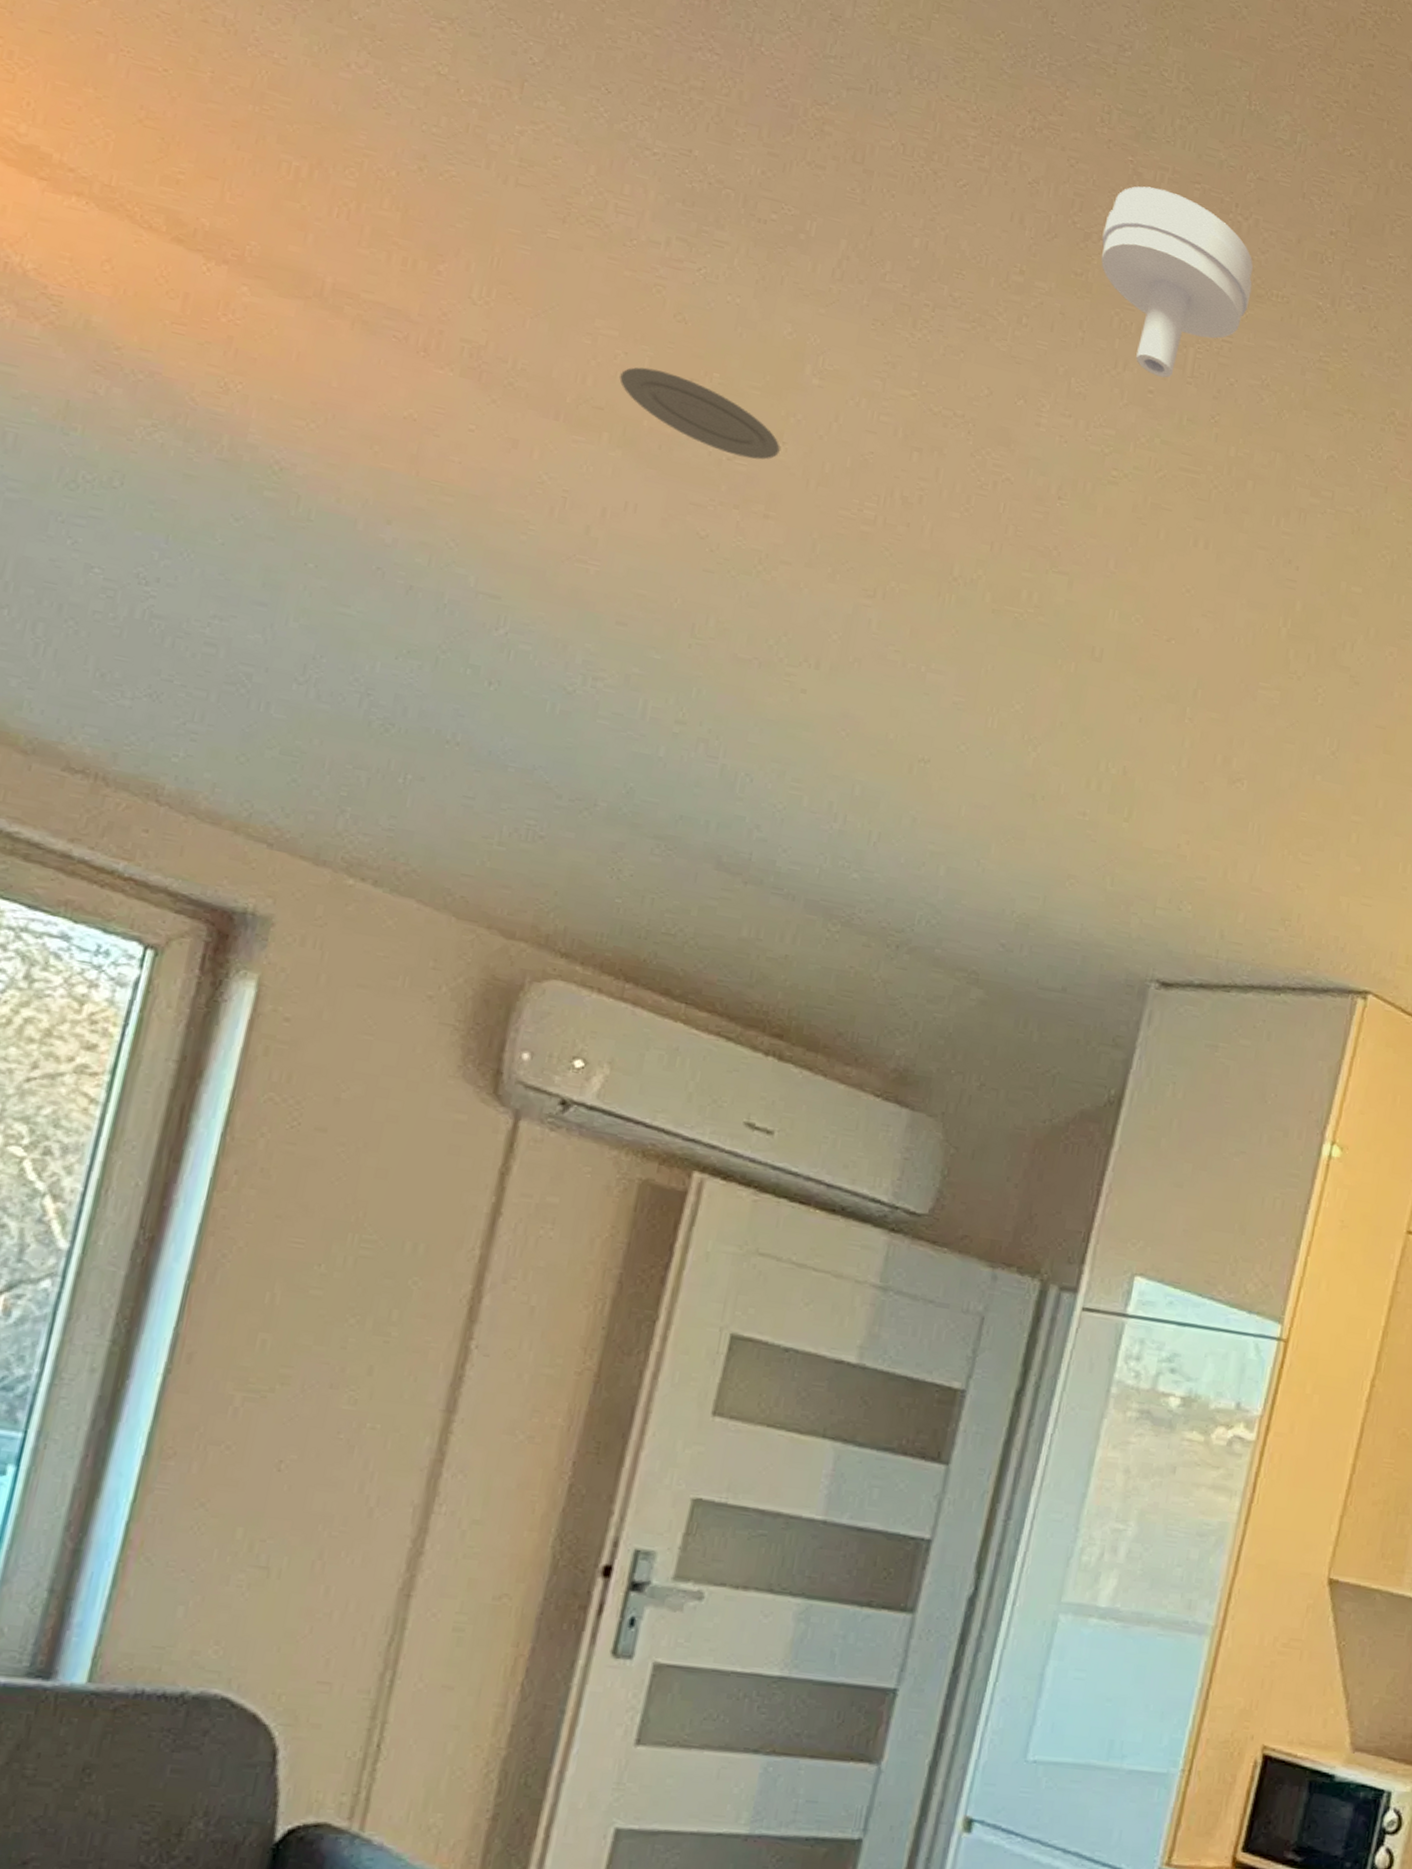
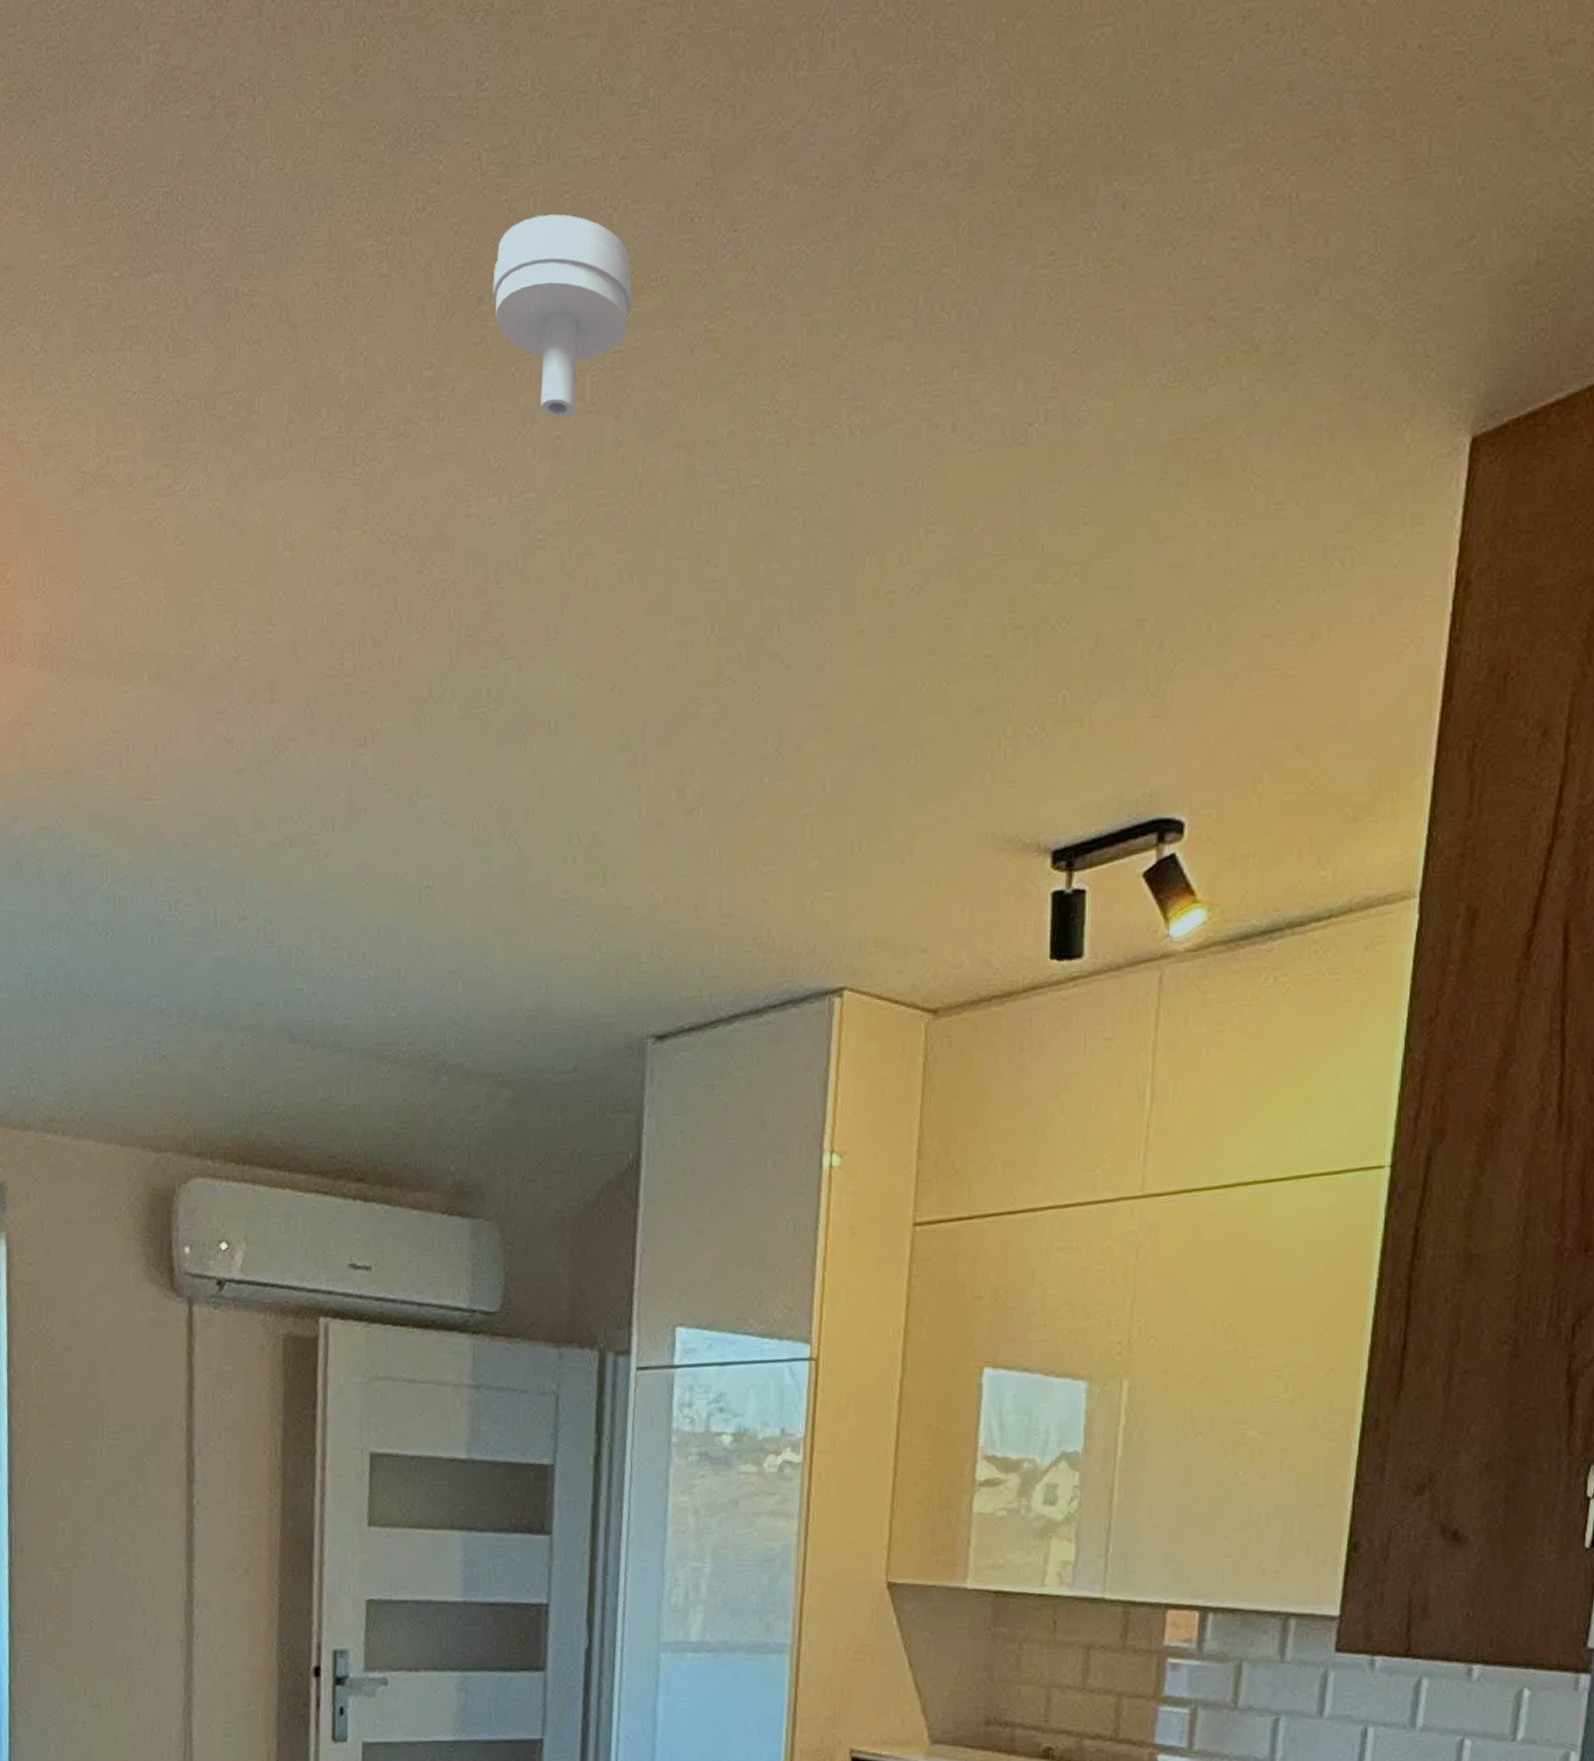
recessed light: present [619,367,780,460] -> none [146,596,272,654]

